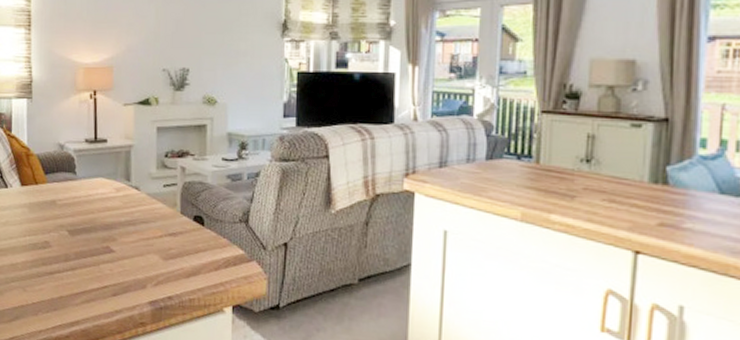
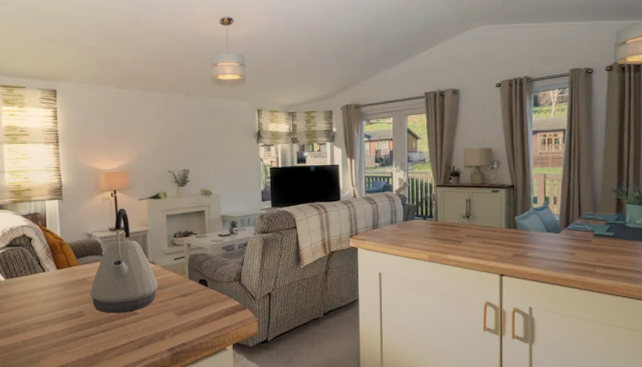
kettle: none [57,114,141,250] -> present [89,208,158,314]

